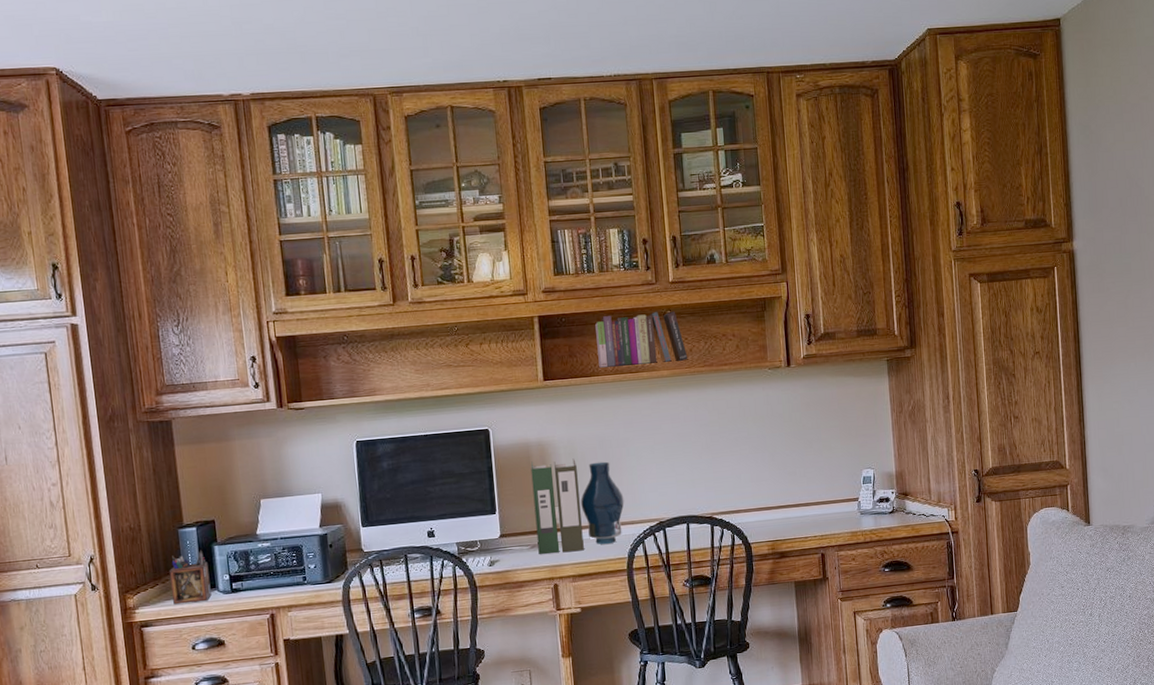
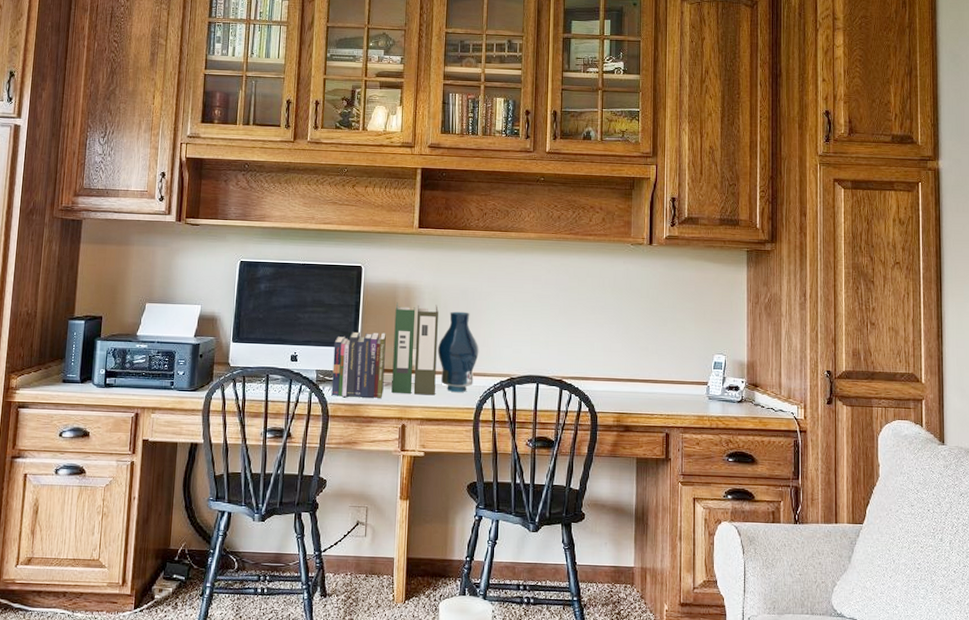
desk organizer: present [170,550,212,605] -> none [51,342,89,392]
books: none [471,494,530,567] -> present [331,331,386,398]
books: present [595,311,688,368] -> none [471,176,556,227]

